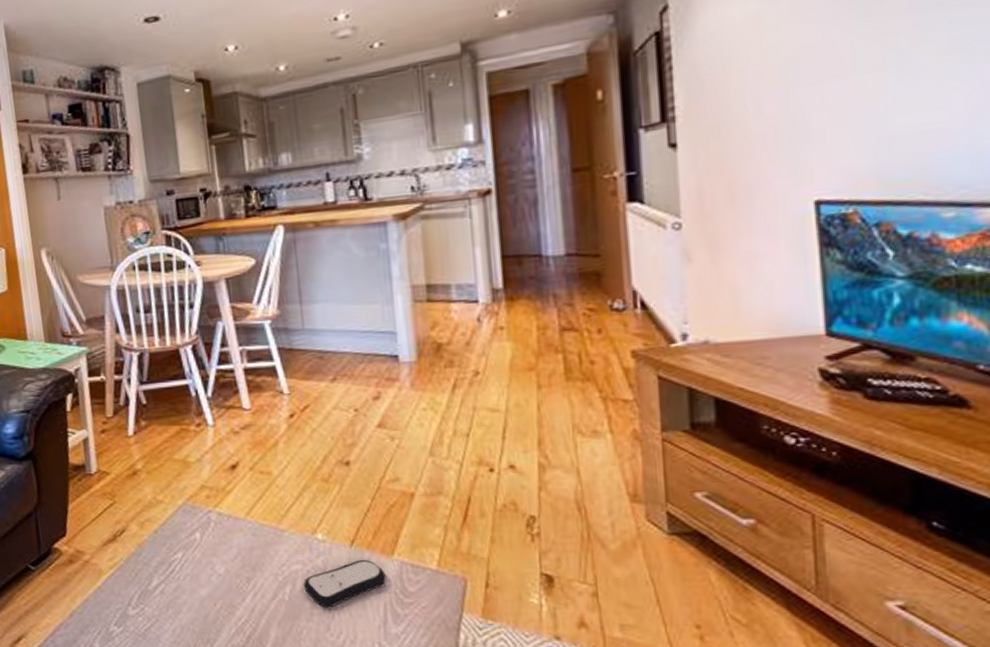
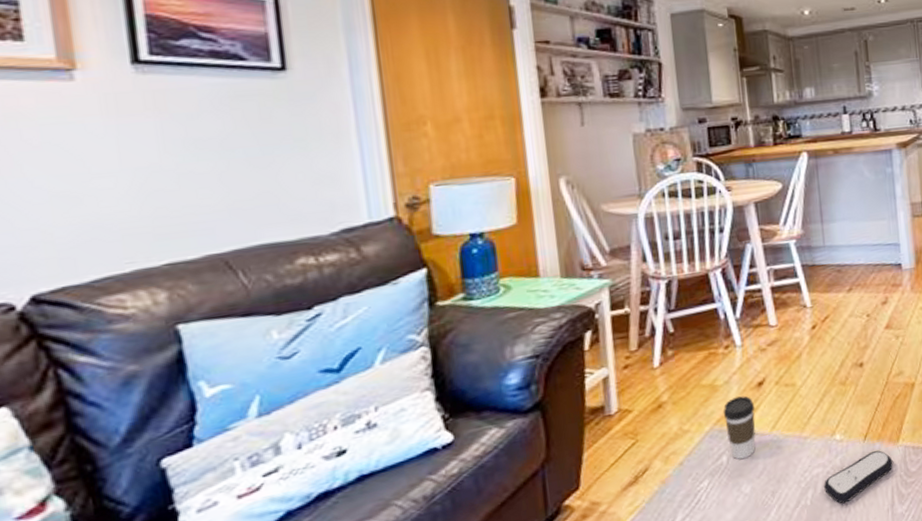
coffee cup: none [195,476,229,540] -> present [722,395,755,460]

